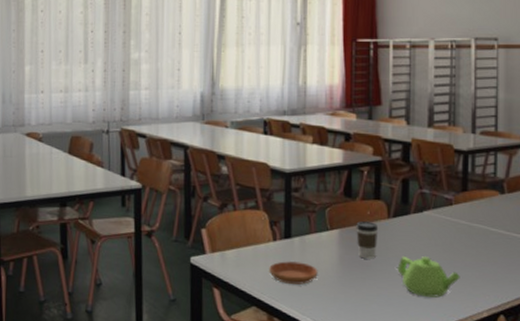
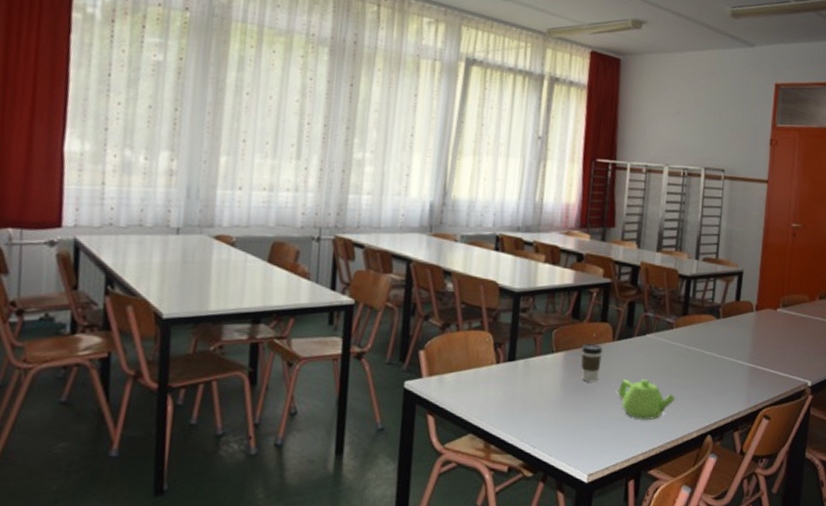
saucer: present [269,260,318,285] -> none [489,384,540,409]

